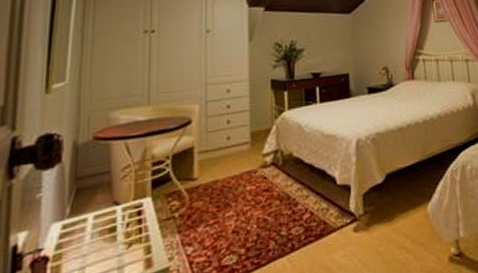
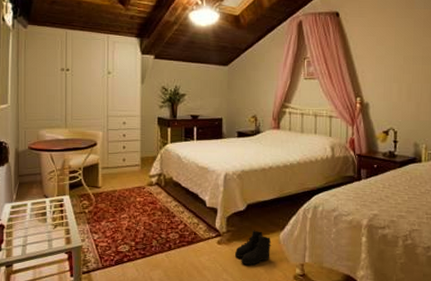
boots: none [375,206,419,254] -> present [234,230,272,265]

